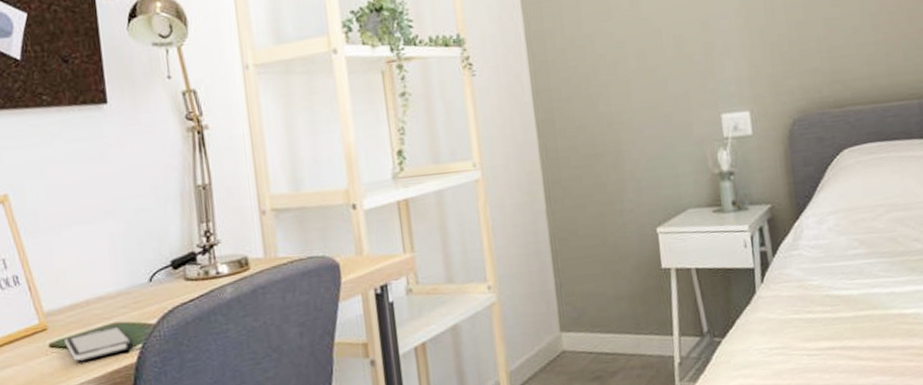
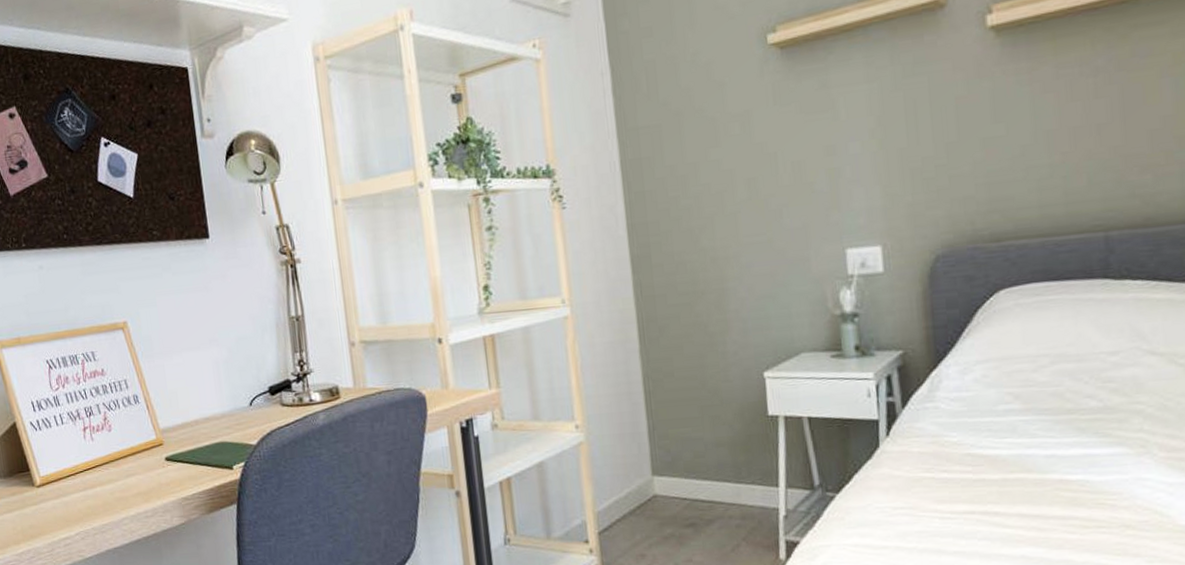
smartphone: present [65,326,134,362] -> none [178,444,237,475]

